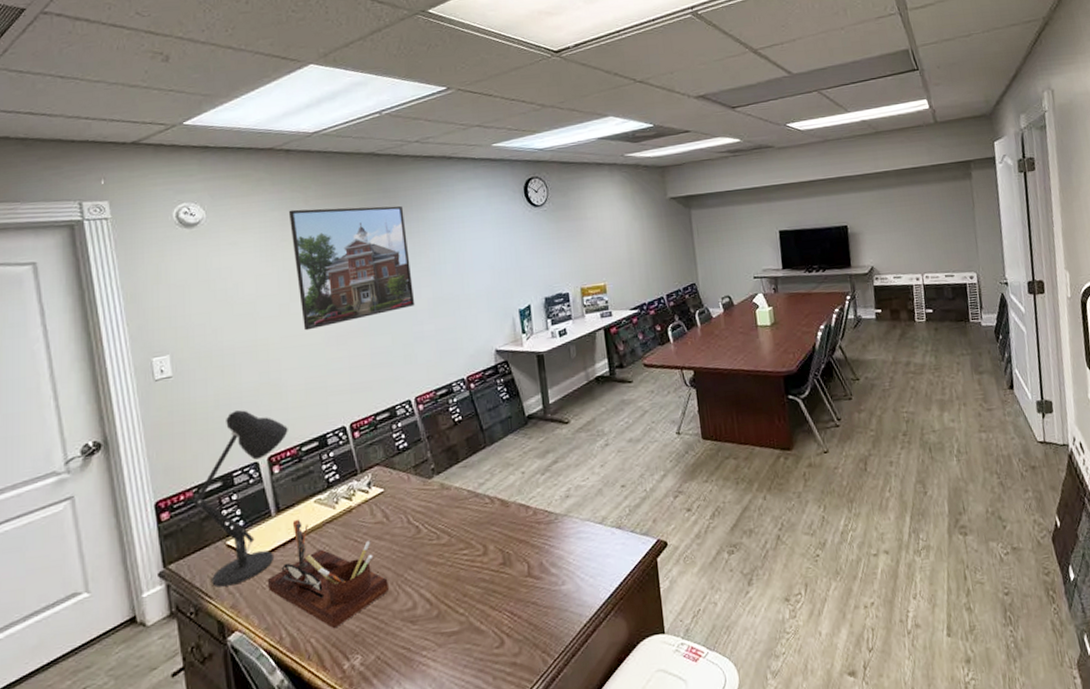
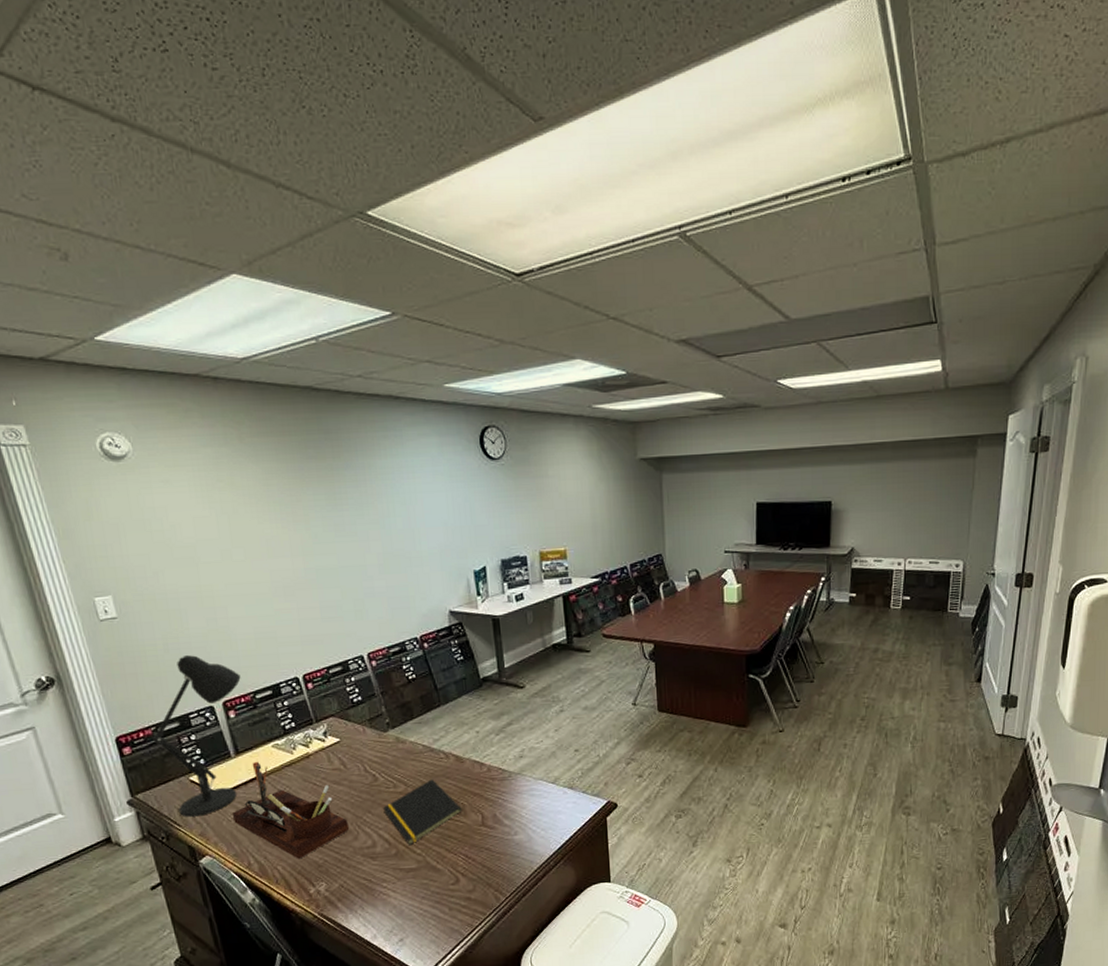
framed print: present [288,205,415,331] -> none [222,447,364,579]
notepad: none [425,527,508,604] -> present [383,779,462,845]

